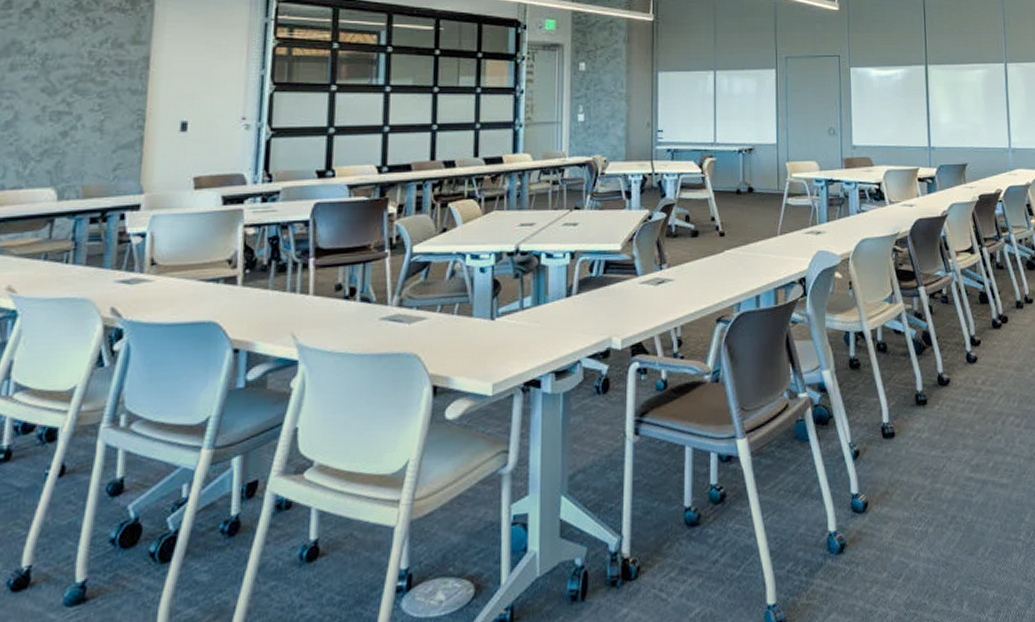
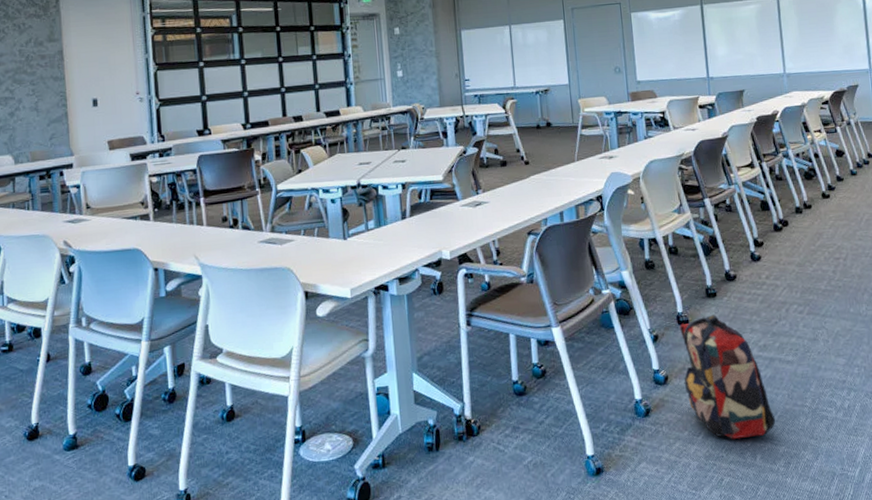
backpack: none [884,426,986,583] -> present [679,315,776,440]

